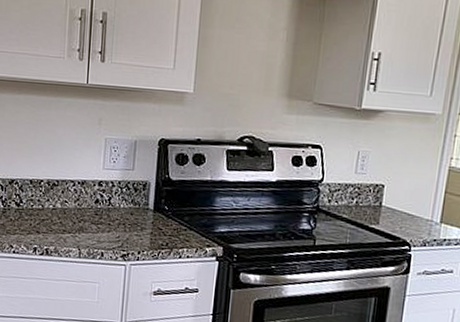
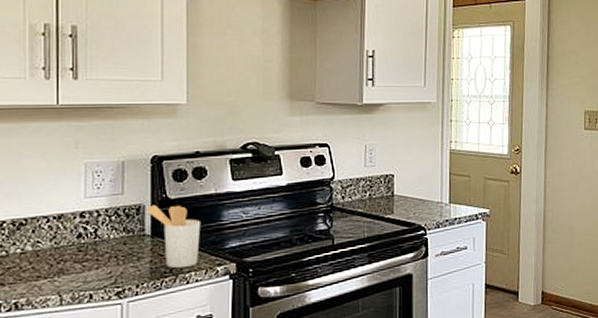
utensil holder: none [151,183,195,244] -> present [146,204,200,269]

